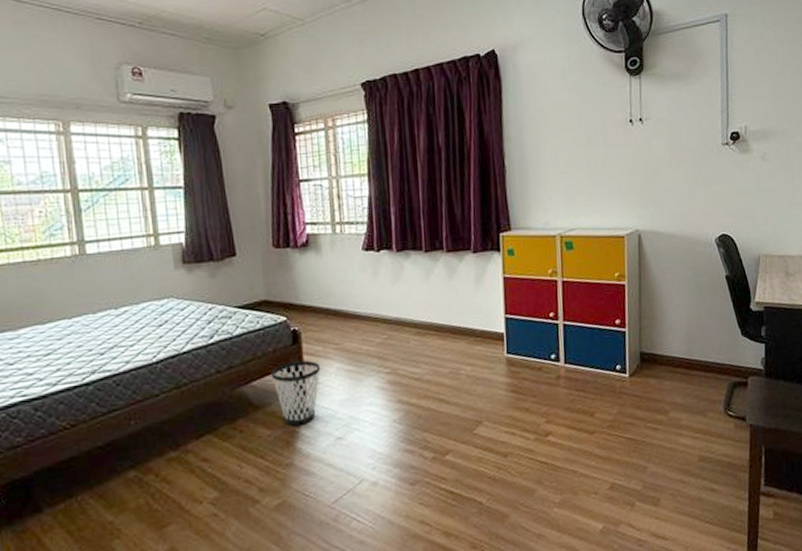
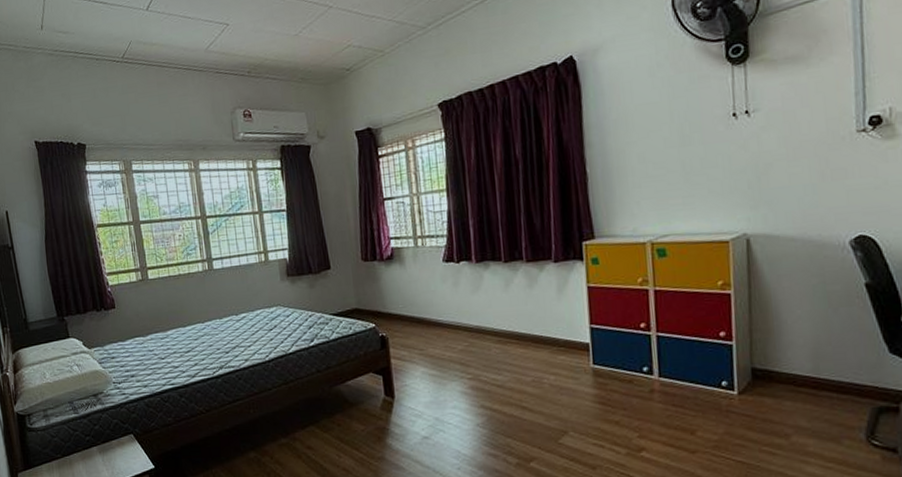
wastebasket: present [270,360,321,426] -> none [362,364,407,423]

